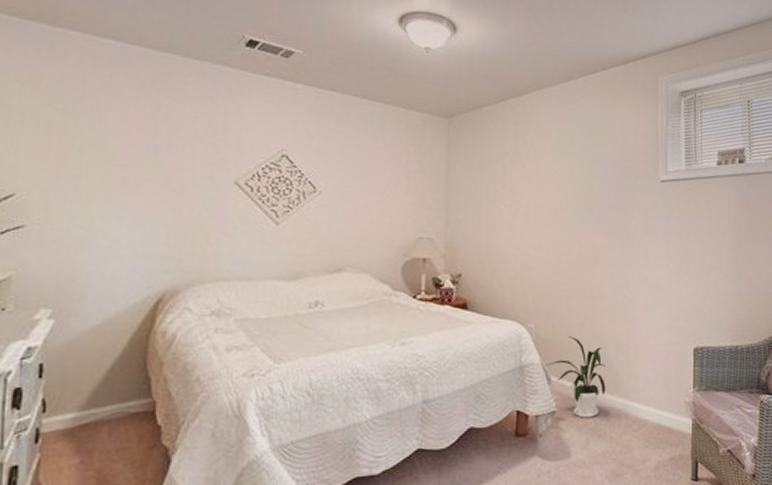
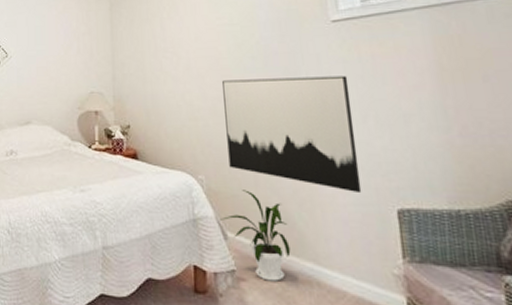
wall art: none [559,231,669,336] -> present [222,75,362,194]

